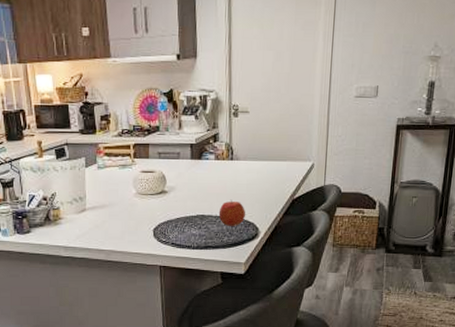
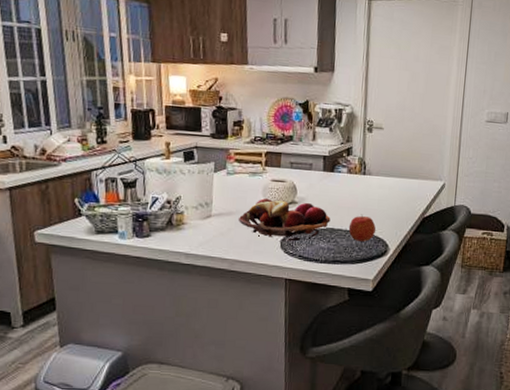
fruit basket: none [111,190,201,230] -> present [238,198,331,241]

